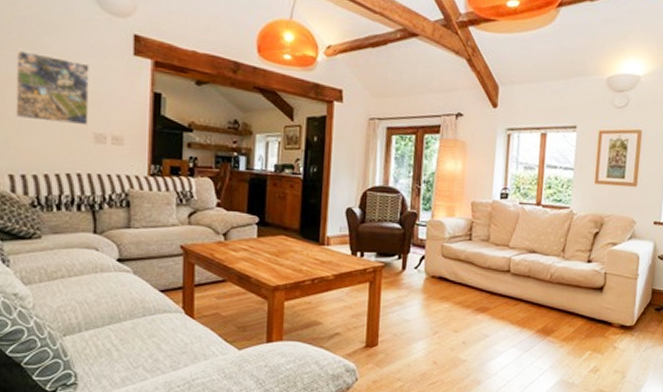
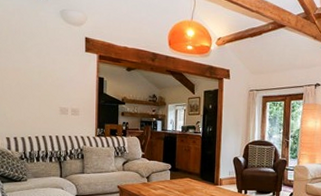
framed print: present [15,50,89,126] -> none [10,52,57,102]

